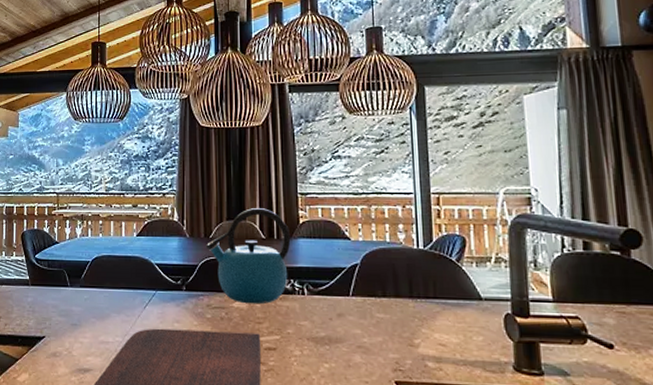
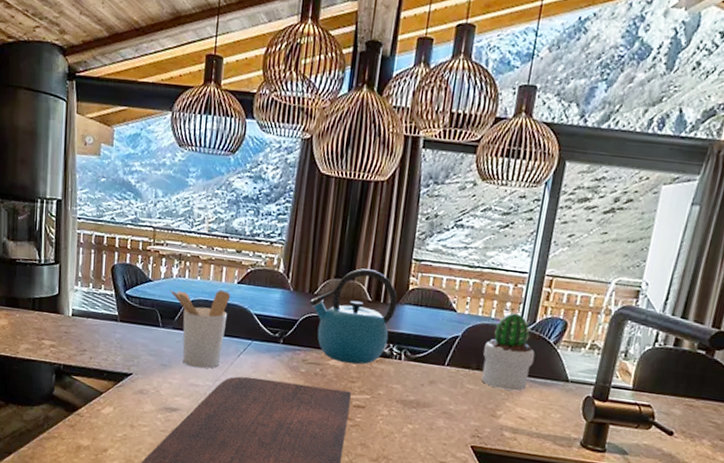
utensil holder: none [74,244,132,324] -> present [169,289,231,369]
potted cactus: none [385,234,441,316] -> present [481,312,535,391]

